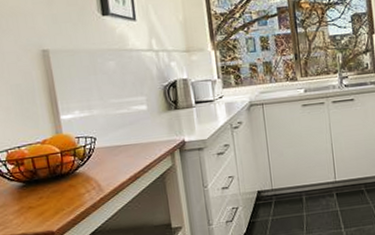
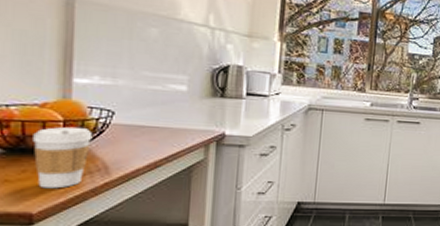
coffee cup: none [41,155,84,210] -> present [33,126,93,189]

